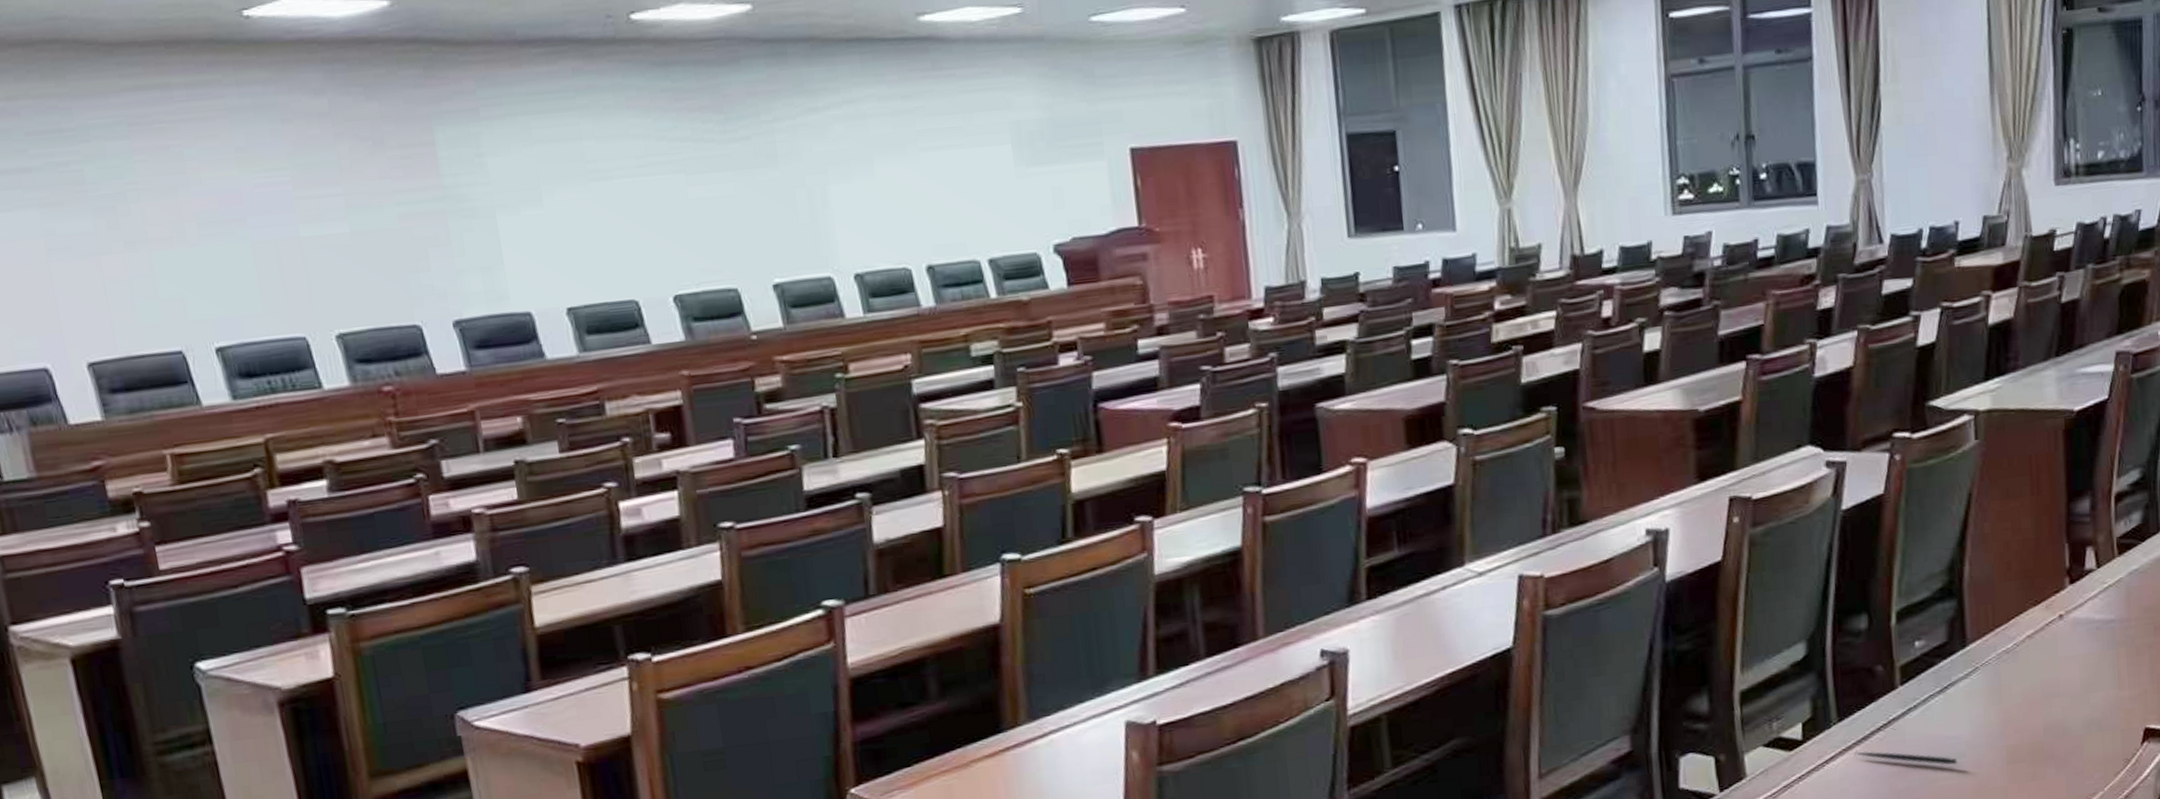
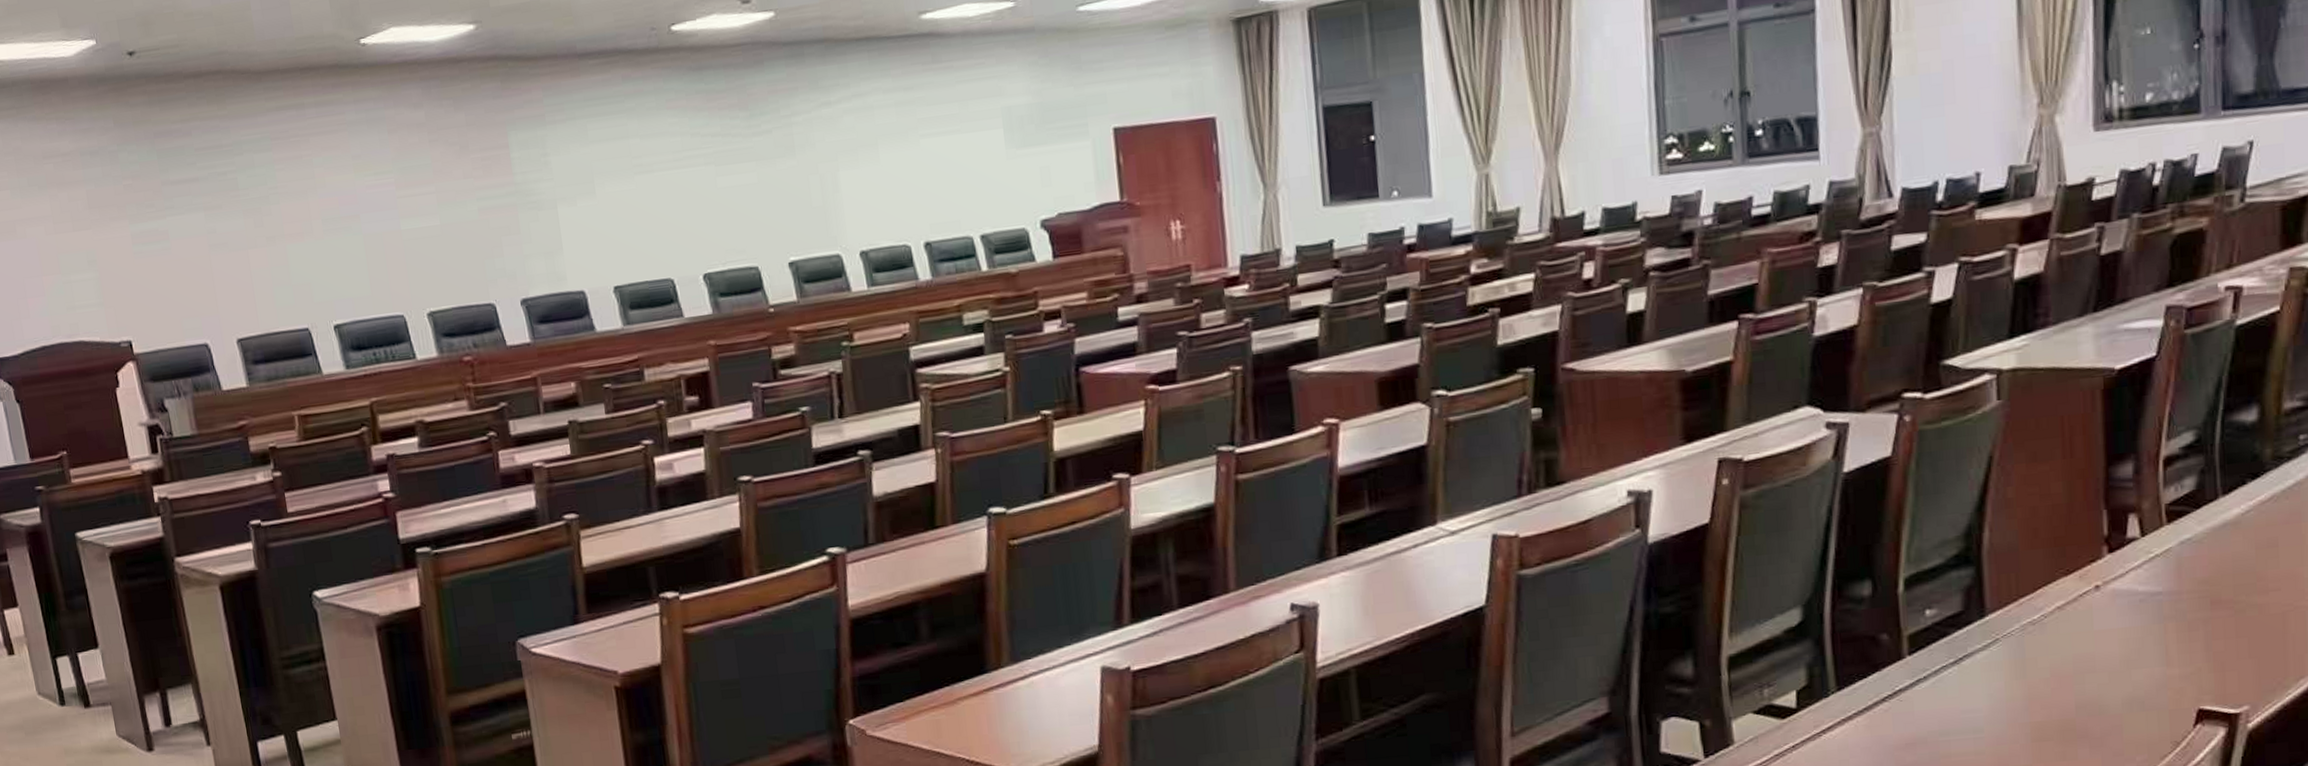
pen: present [1855,751,1957,765] -> none [1855,722,1973,740]

